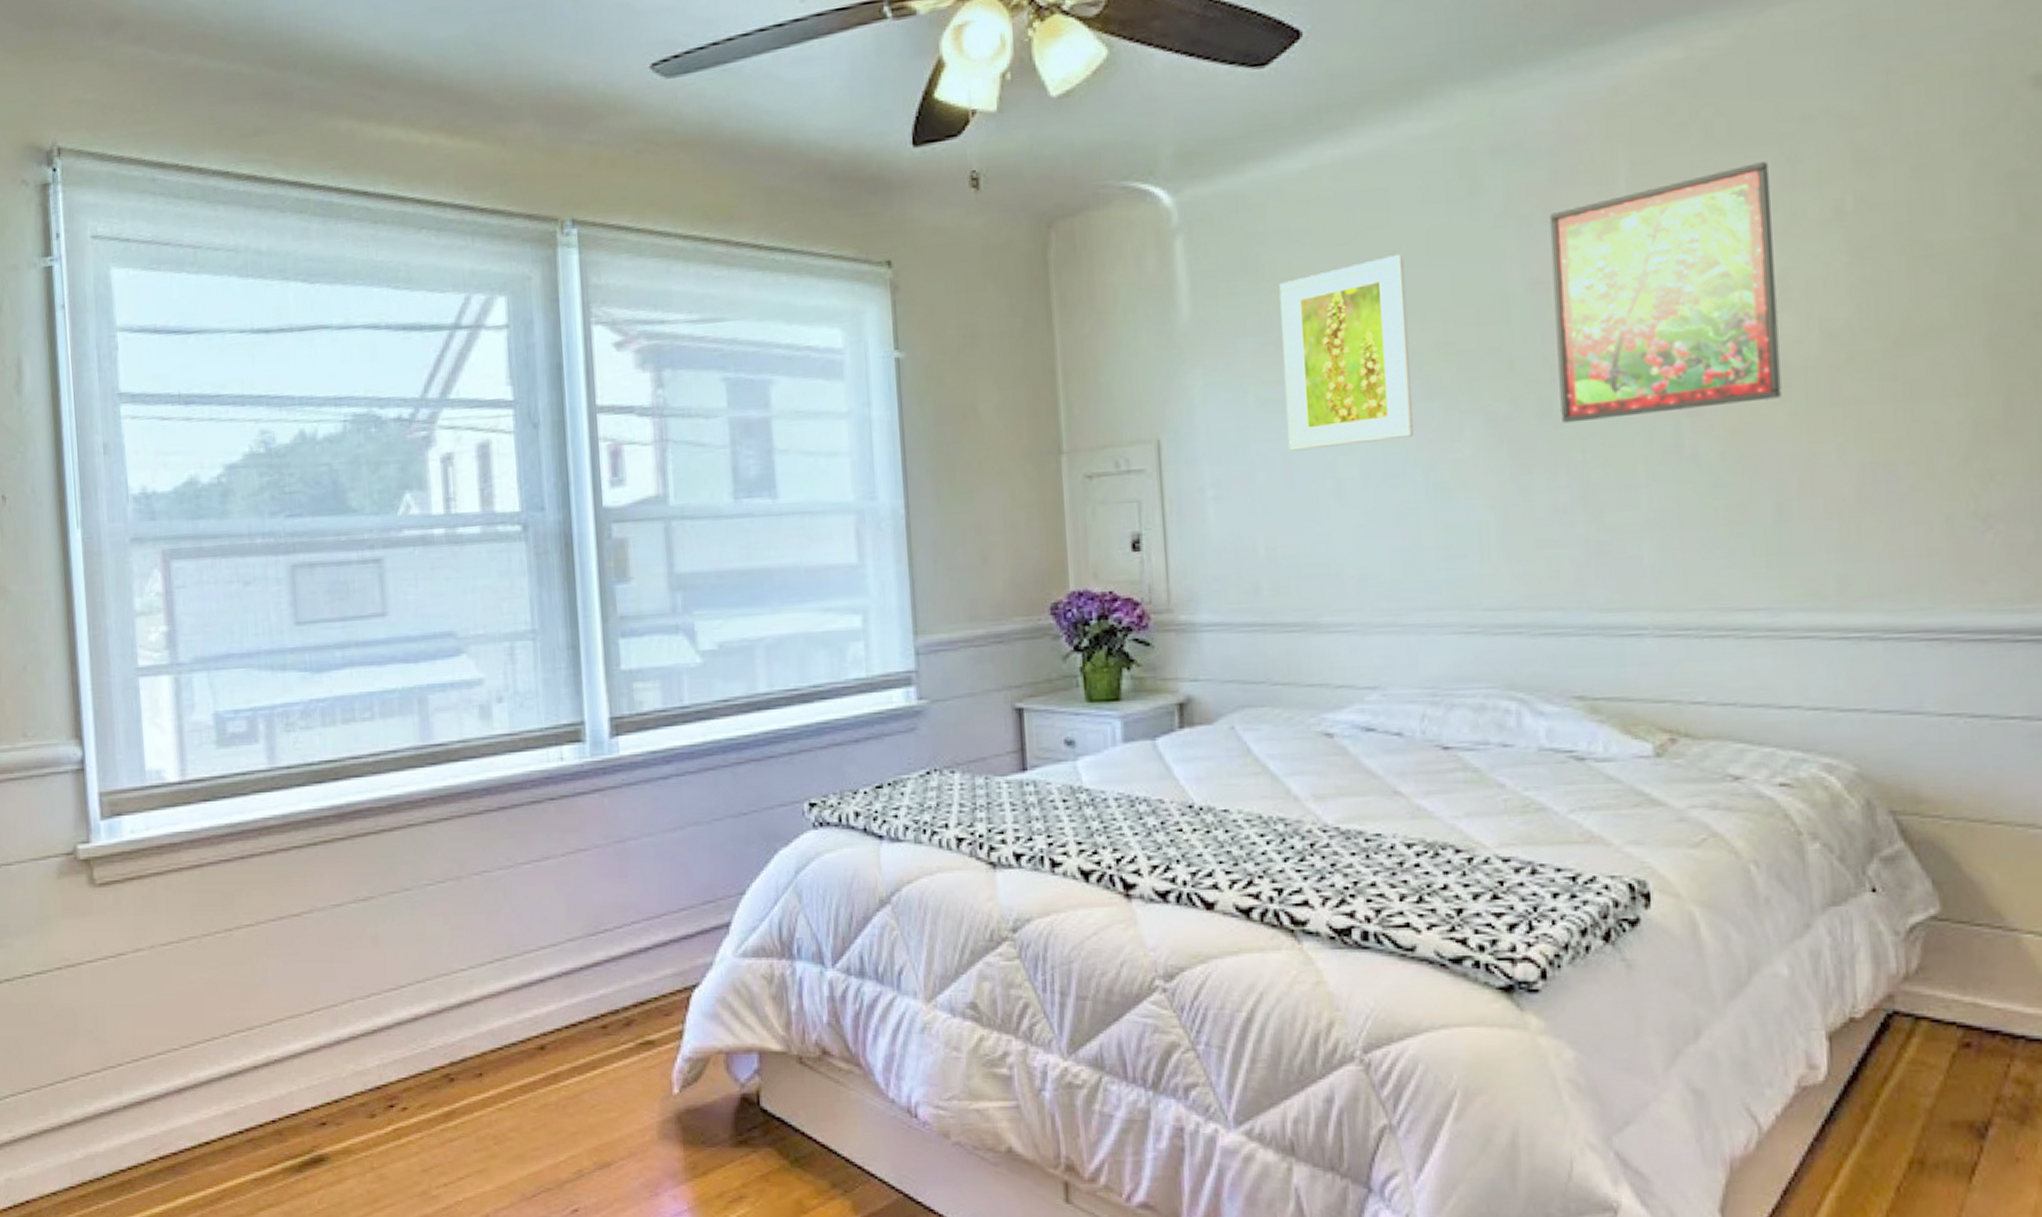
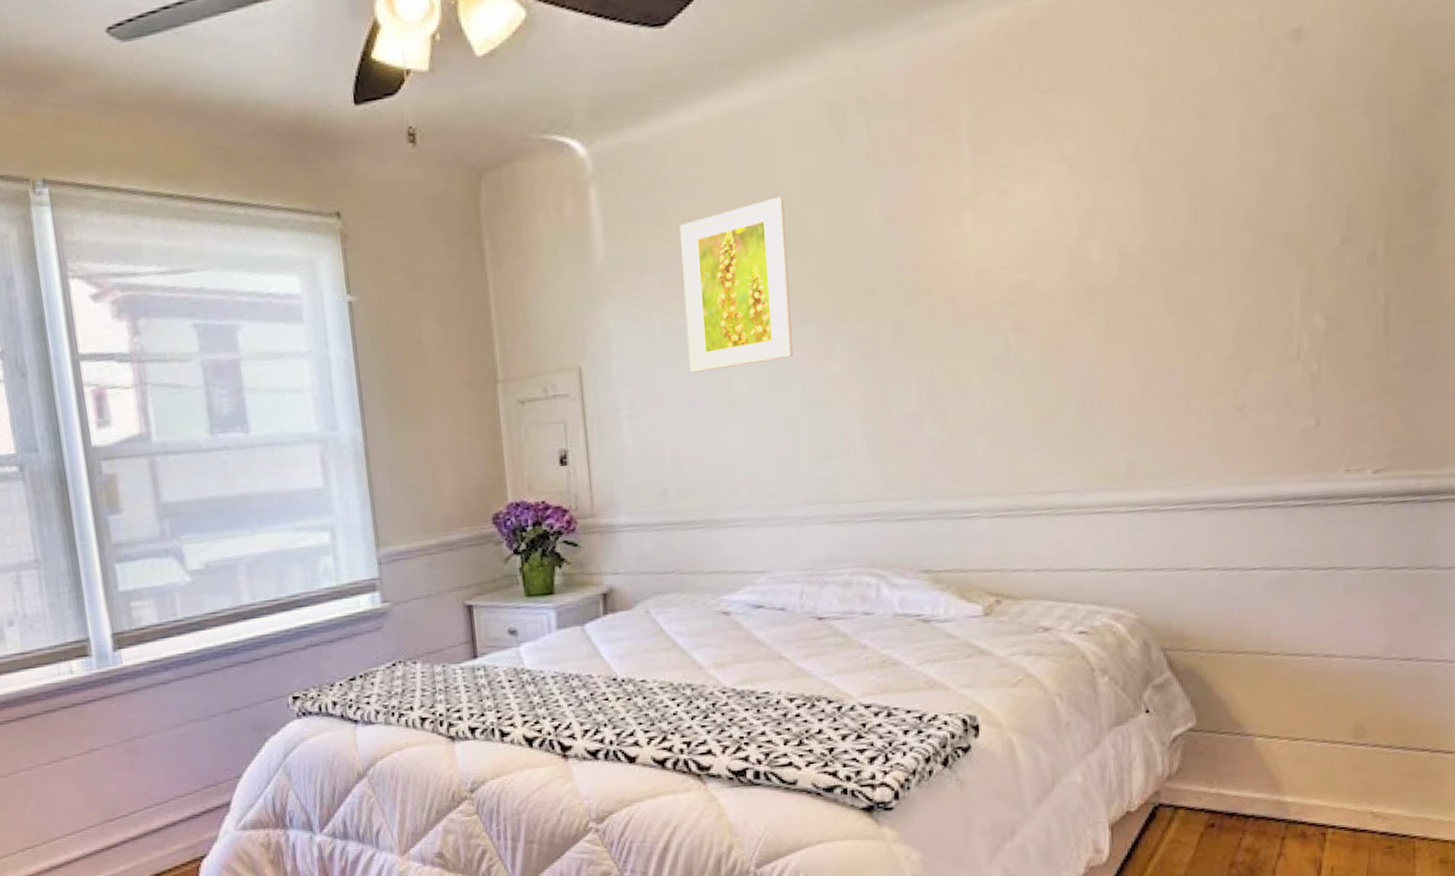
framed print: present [1549,162,1782,424] -> none [904,109,1088,341]

